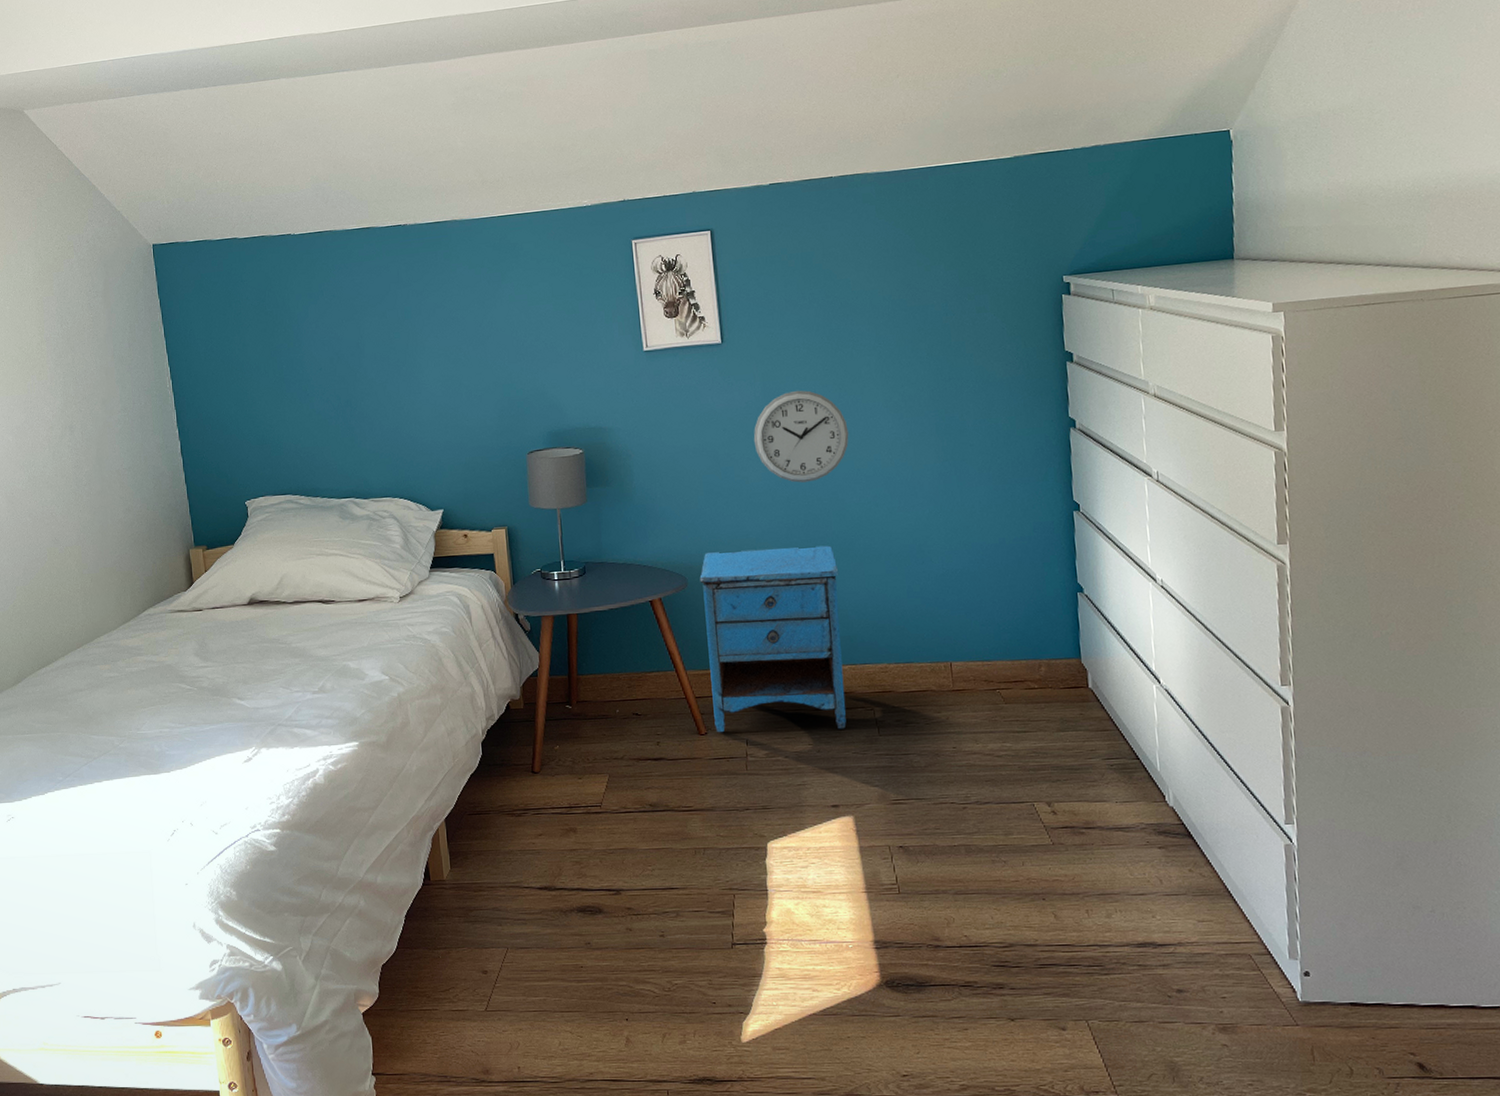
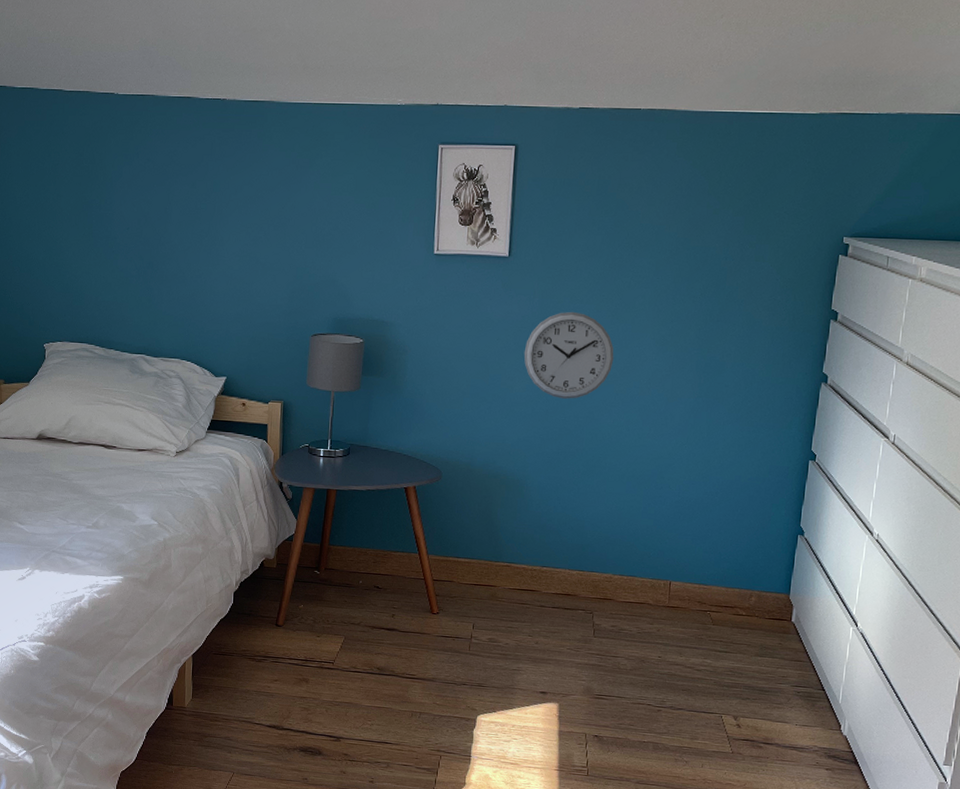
nightstand: present [699,545,846,732] -> none [447,451,583,627]

